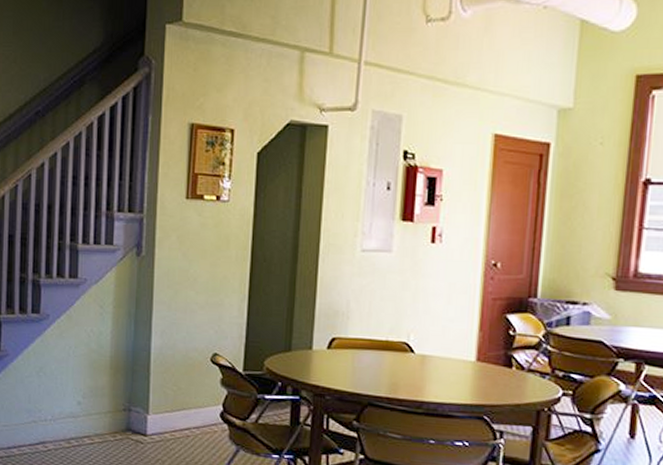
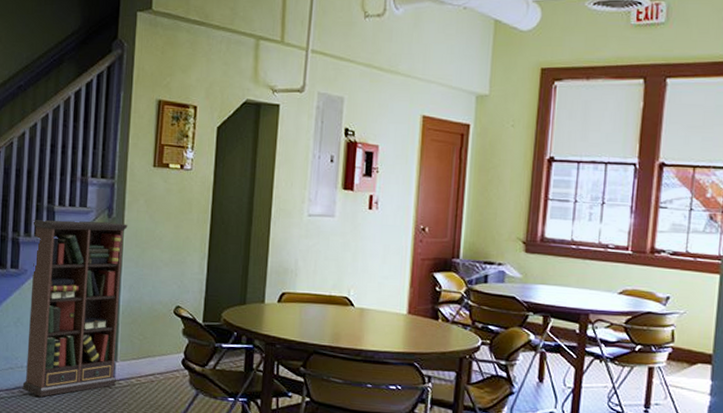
bookcase: none [45,259,159,453] -> present [21,220,128,397]

